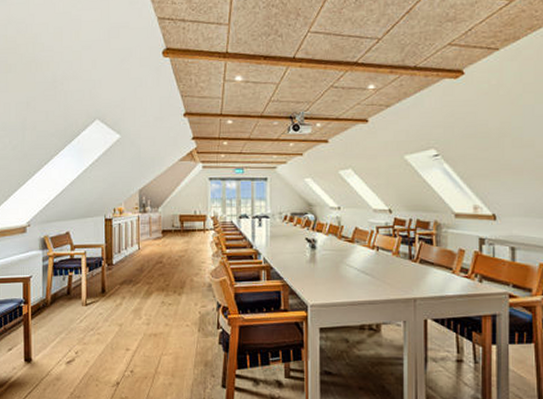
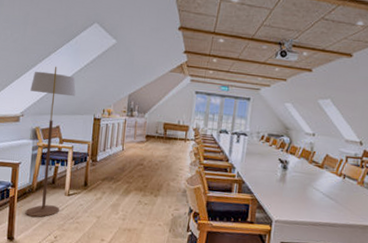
floor lamp: none [35,169,83,334] -> present [25,66,76,218]

